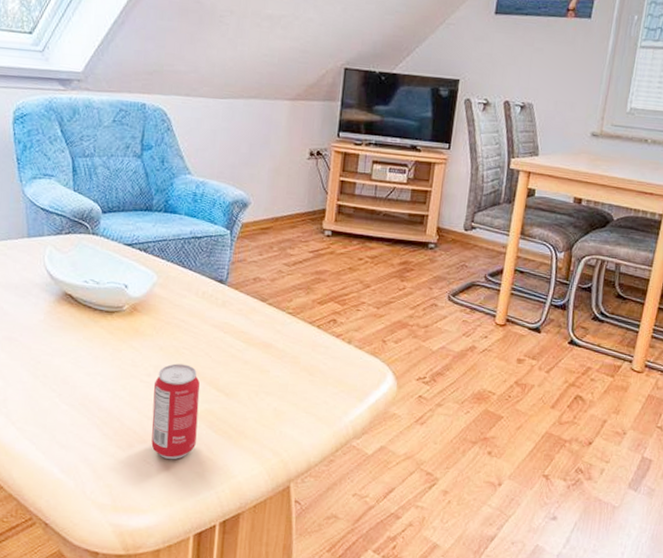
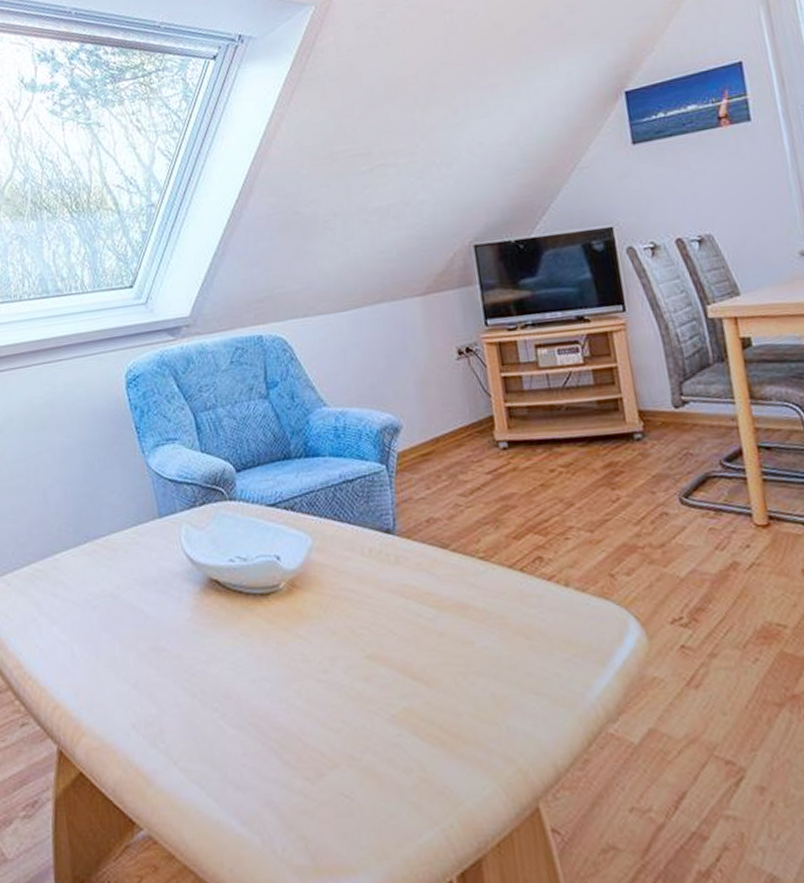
beverage can: present [151,363,200,460] -> none [333,649,402,789]

